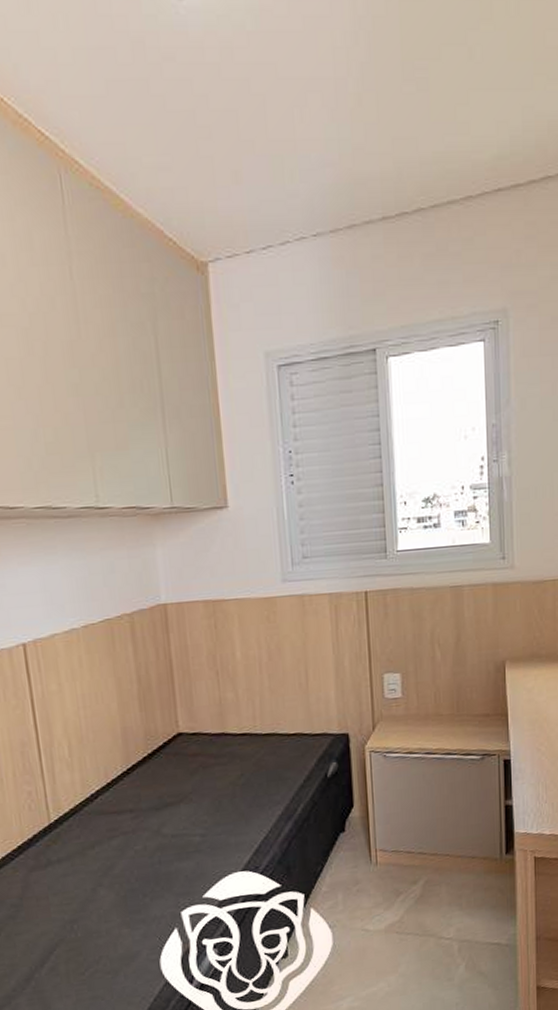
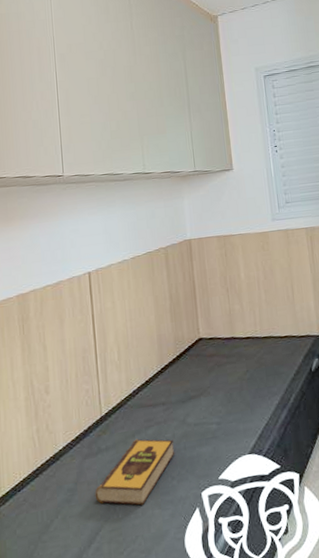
hardback book: none [46,850,147,924] -> present [95,438,175,505]

